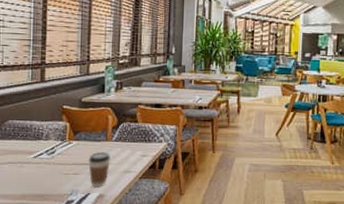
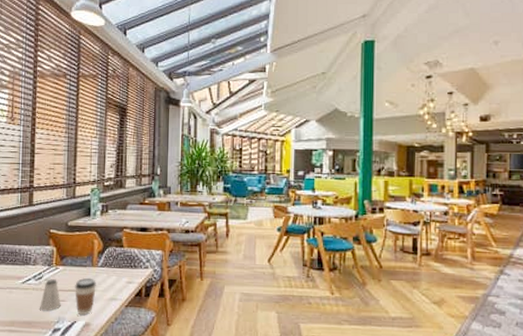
saltshaker: none [53,153,75,184] -> present [40,279,61,311]

